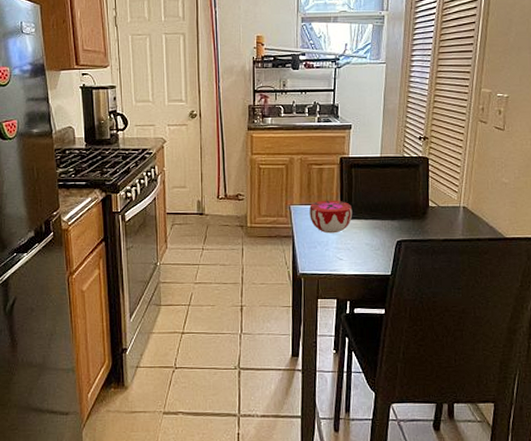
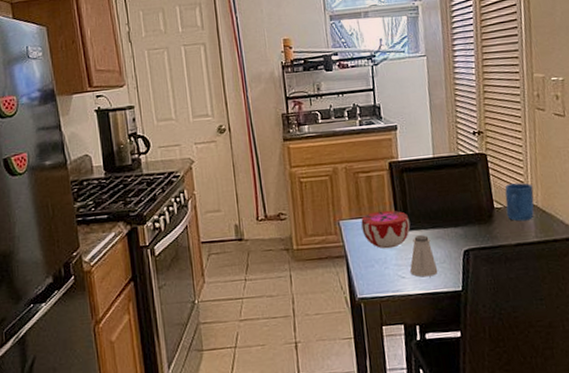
saltshaker: none [347,224,372,261] -> present [409,235,438,278]
mug: none [439,186,466,220] -> present [504,183,535,222]

